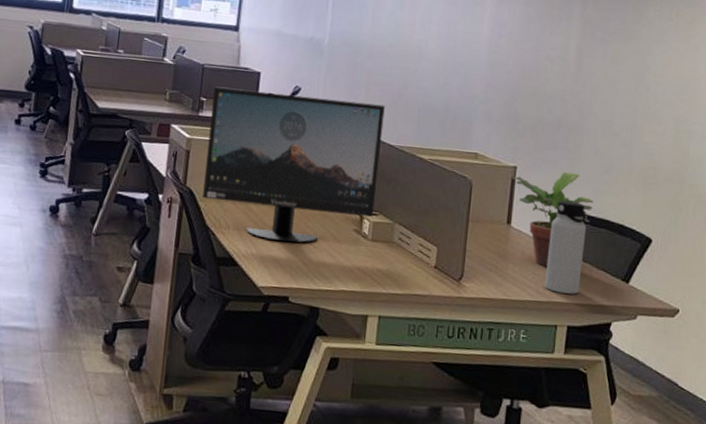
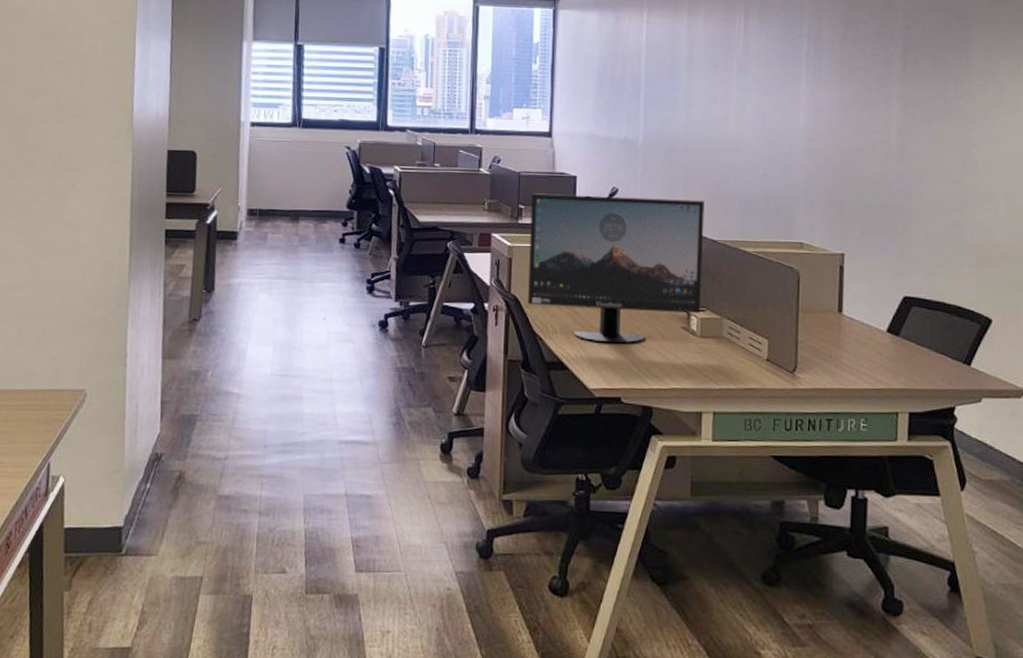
potted plant: present [512,172,594,267] -> none [840,256,928,354]
water bottle: present [544,200,587,294] -> none [882,285,922,380]

